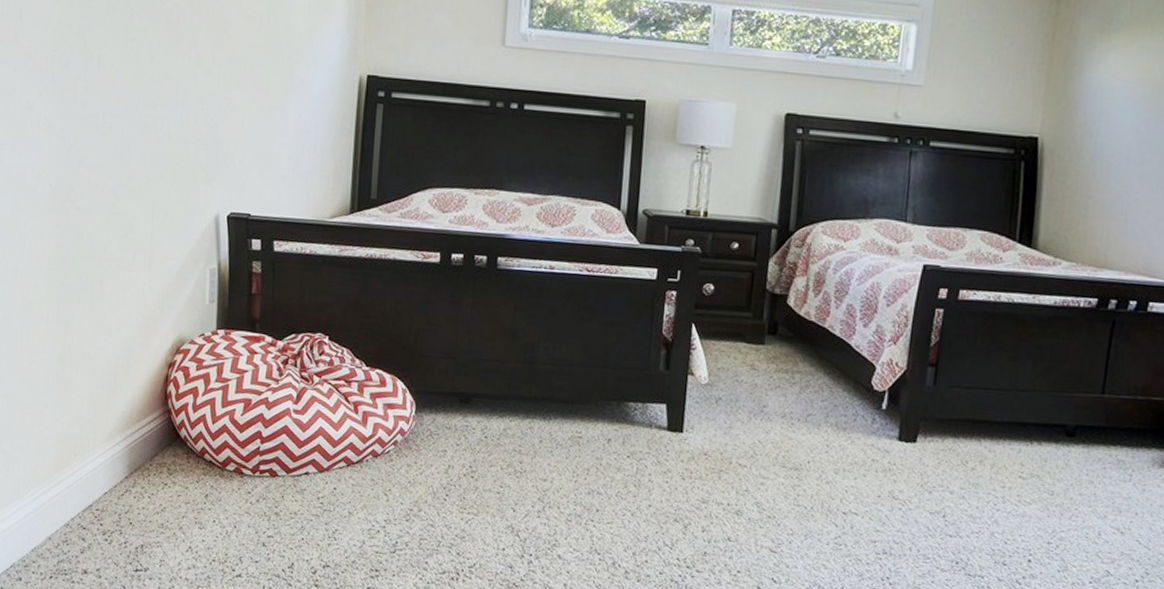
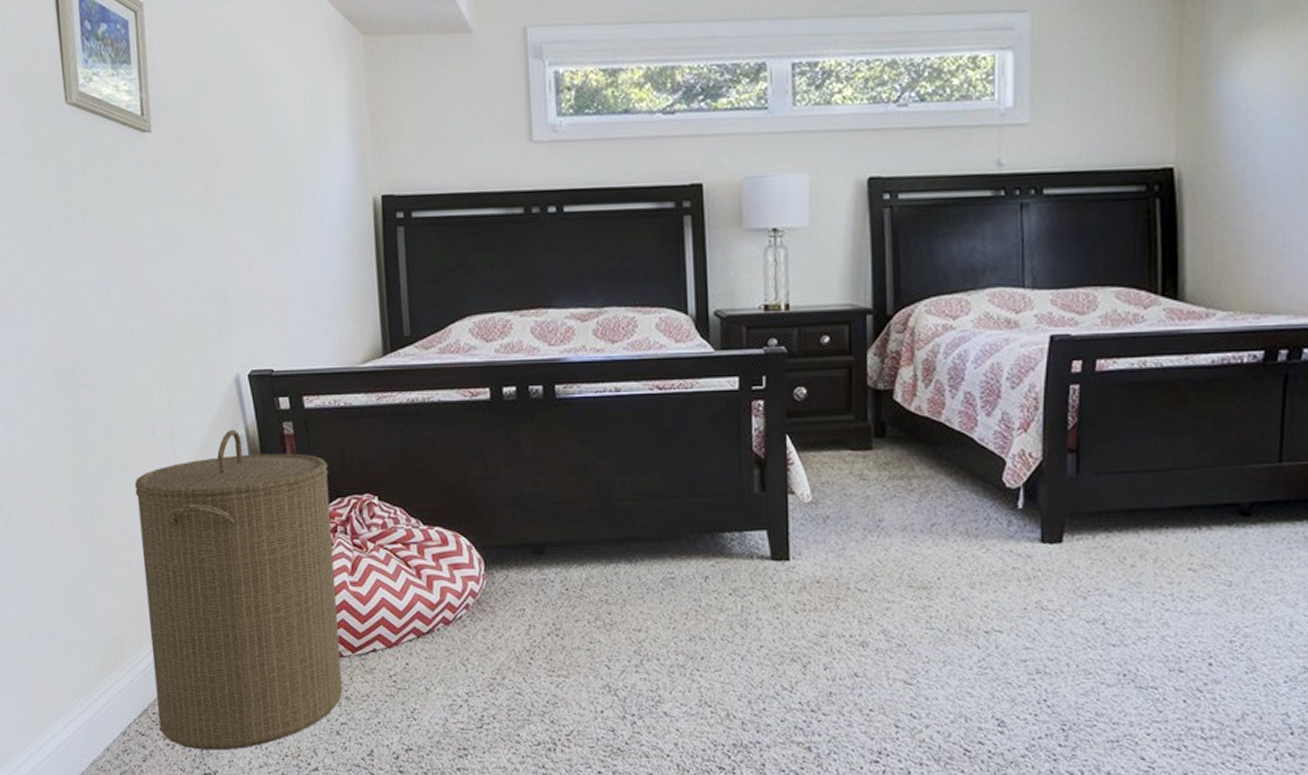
laundry hamper: none [100,262,288,550] -> present [134,429,343,751]

